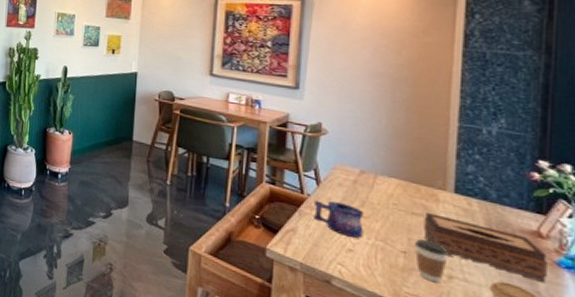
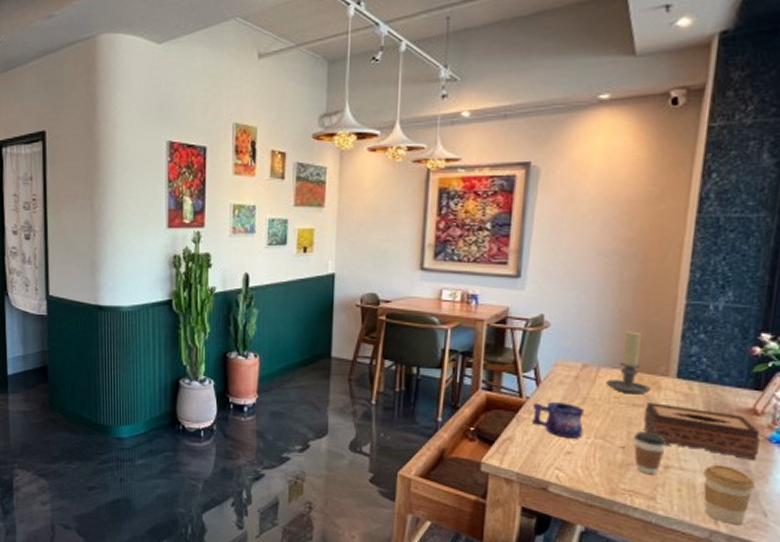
candle holder: none [384,145,428,204] -> present [606,331,650,395]

